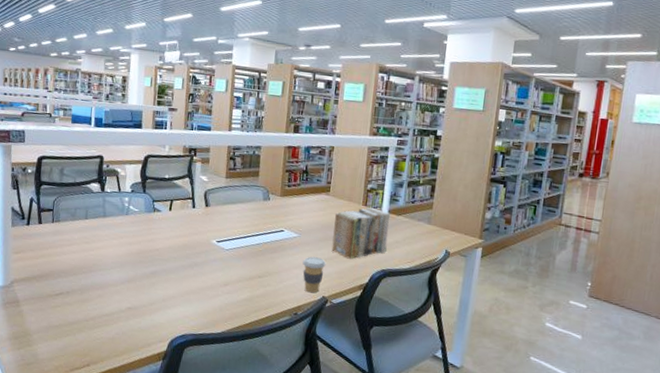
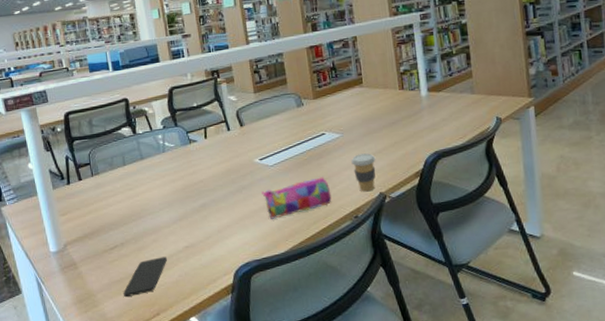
smartphone: none [59,312,108,344] -> present [123,256,167,298]
pencil case: none [212,270,278,300] -> present [262,177,332,219]
books: present [332,207,390,259] -> none [374,89,435,148]

